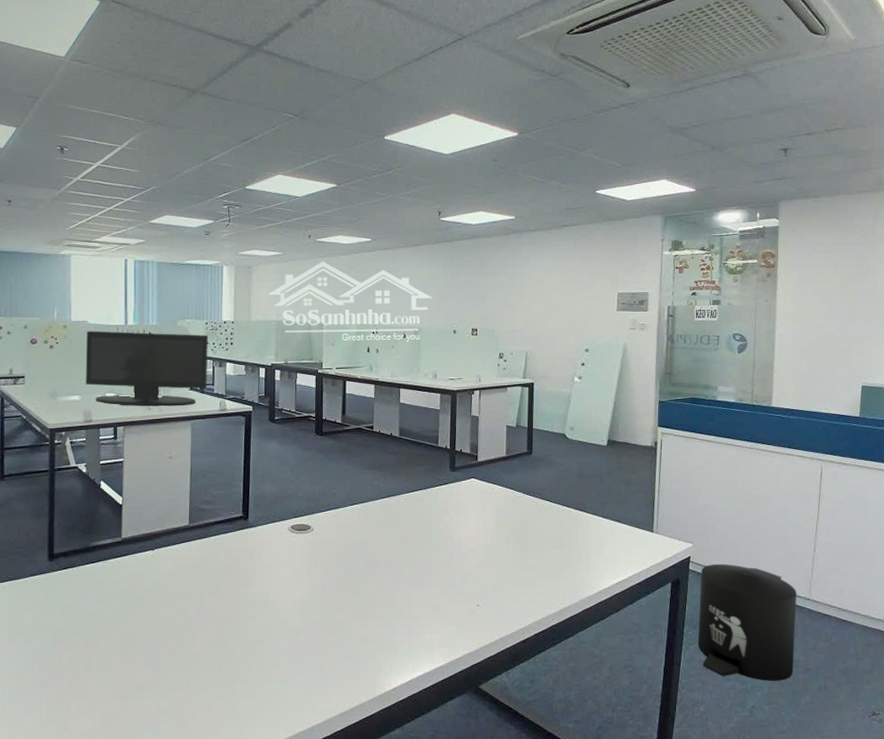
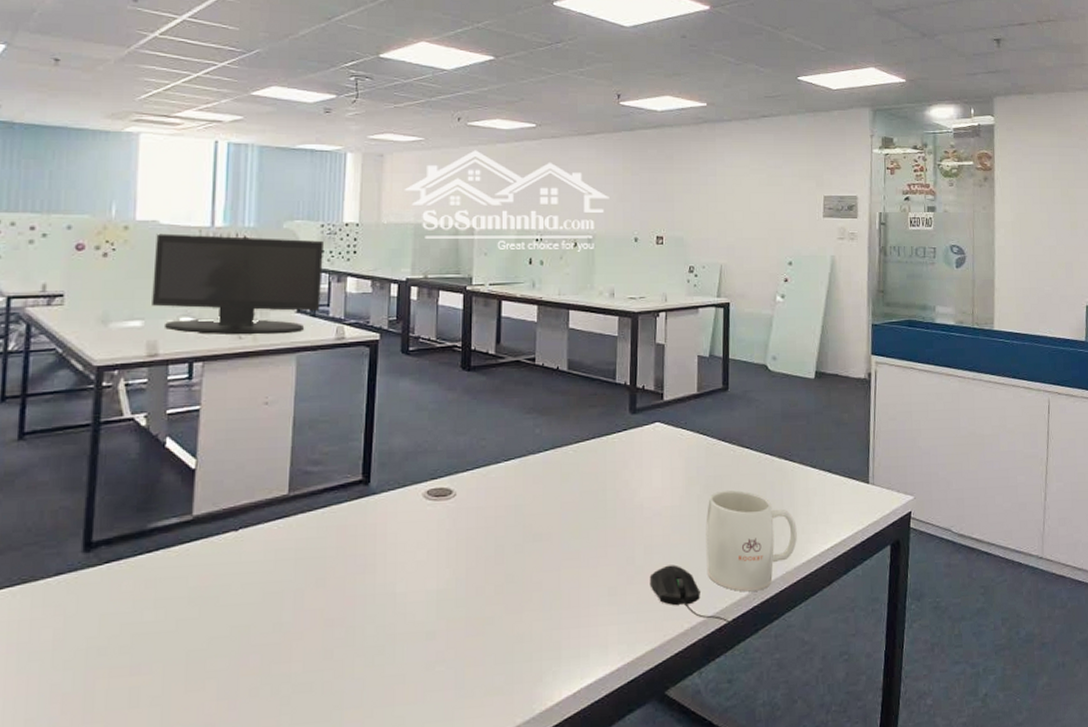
computer mouse: none [466,590,536,640] -> present [649,565,735,627]
mug: none [512,534,590,614] -> present [706,490,797,592]
trash bin: present [697,563,797,681] -> none [922,518,1029,661]

